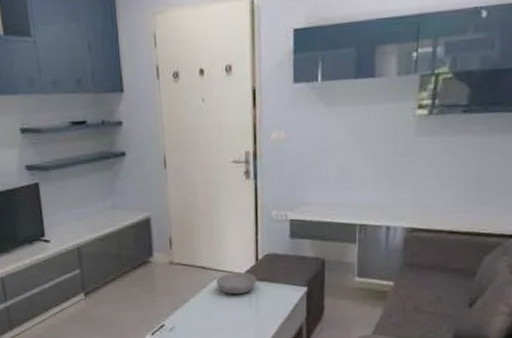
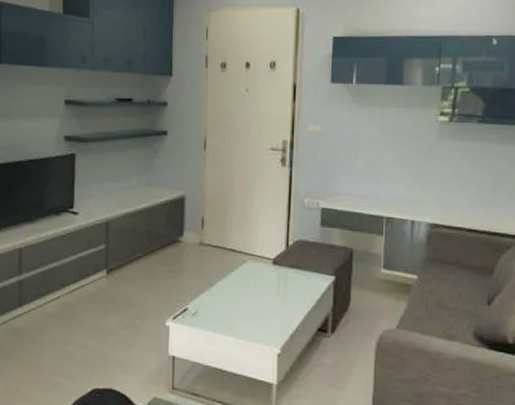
bowl: present [216,272,258,295] -> none [245,257,287,281]

